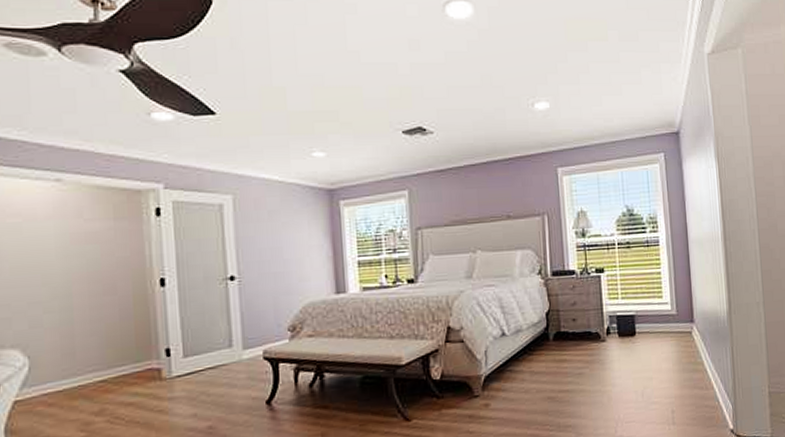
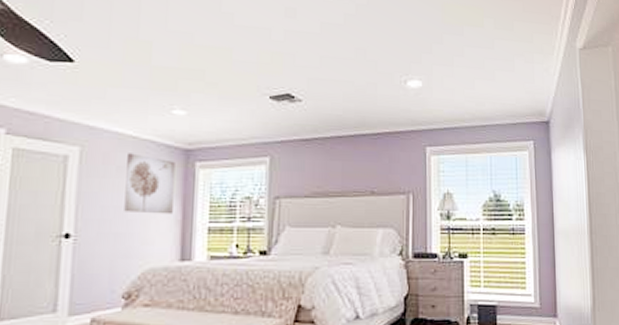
wall art: none [276,197,324,253] -> present [124,153,175,214]

